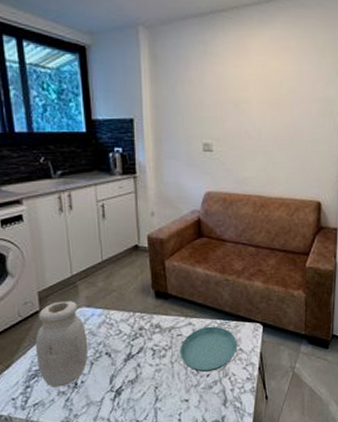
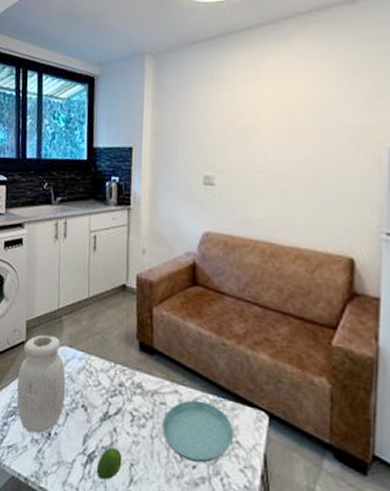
fruit: none [124,379,148,406] -> present [96,447,122,480]

